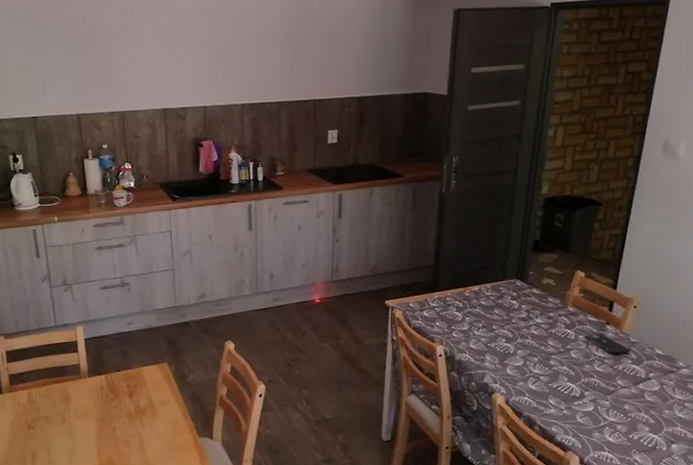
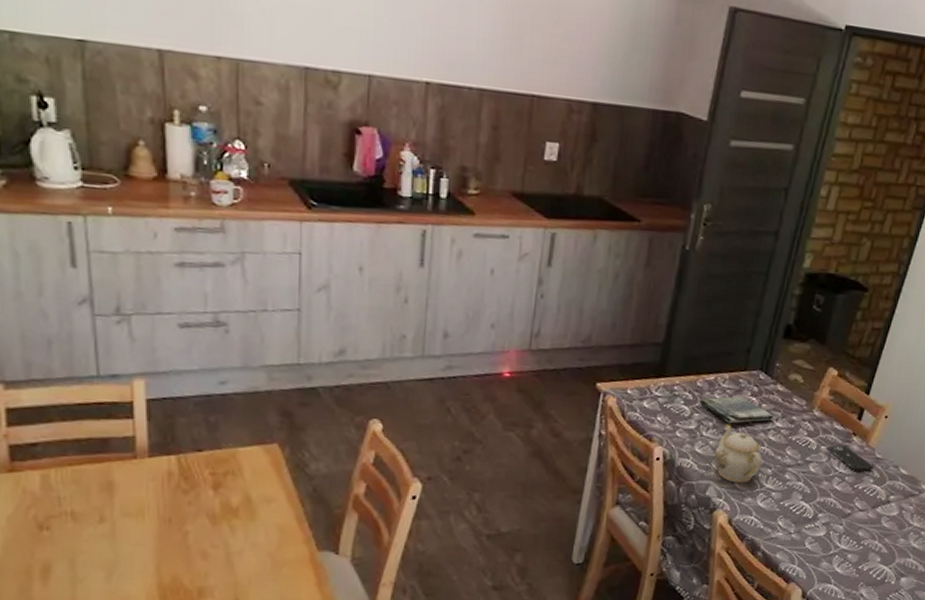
dish towel: none [469,301,534,324] -> present [700,396,774,424]
teapot: none [487,324,528,371] -> present [714,424,763,483]

